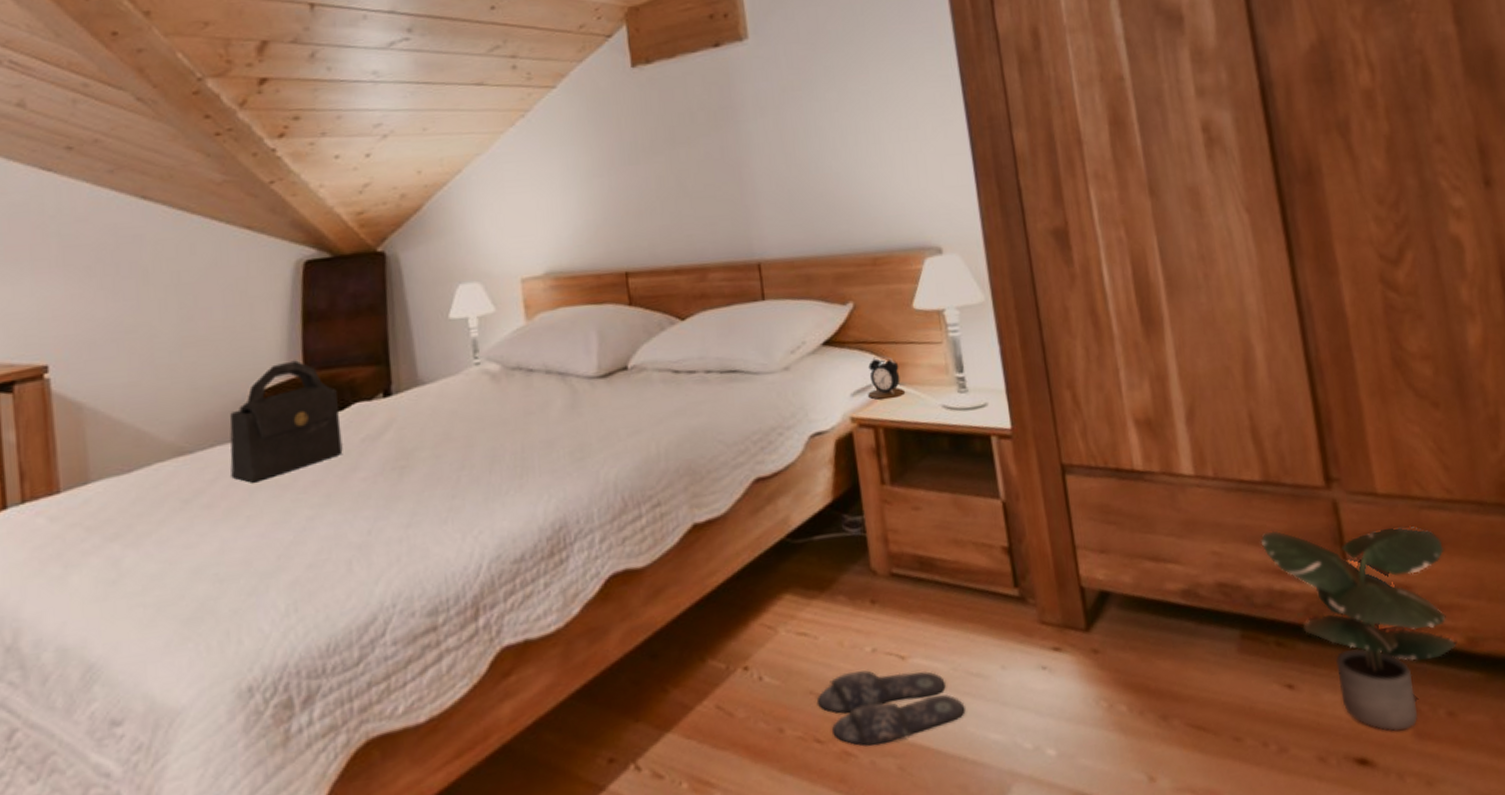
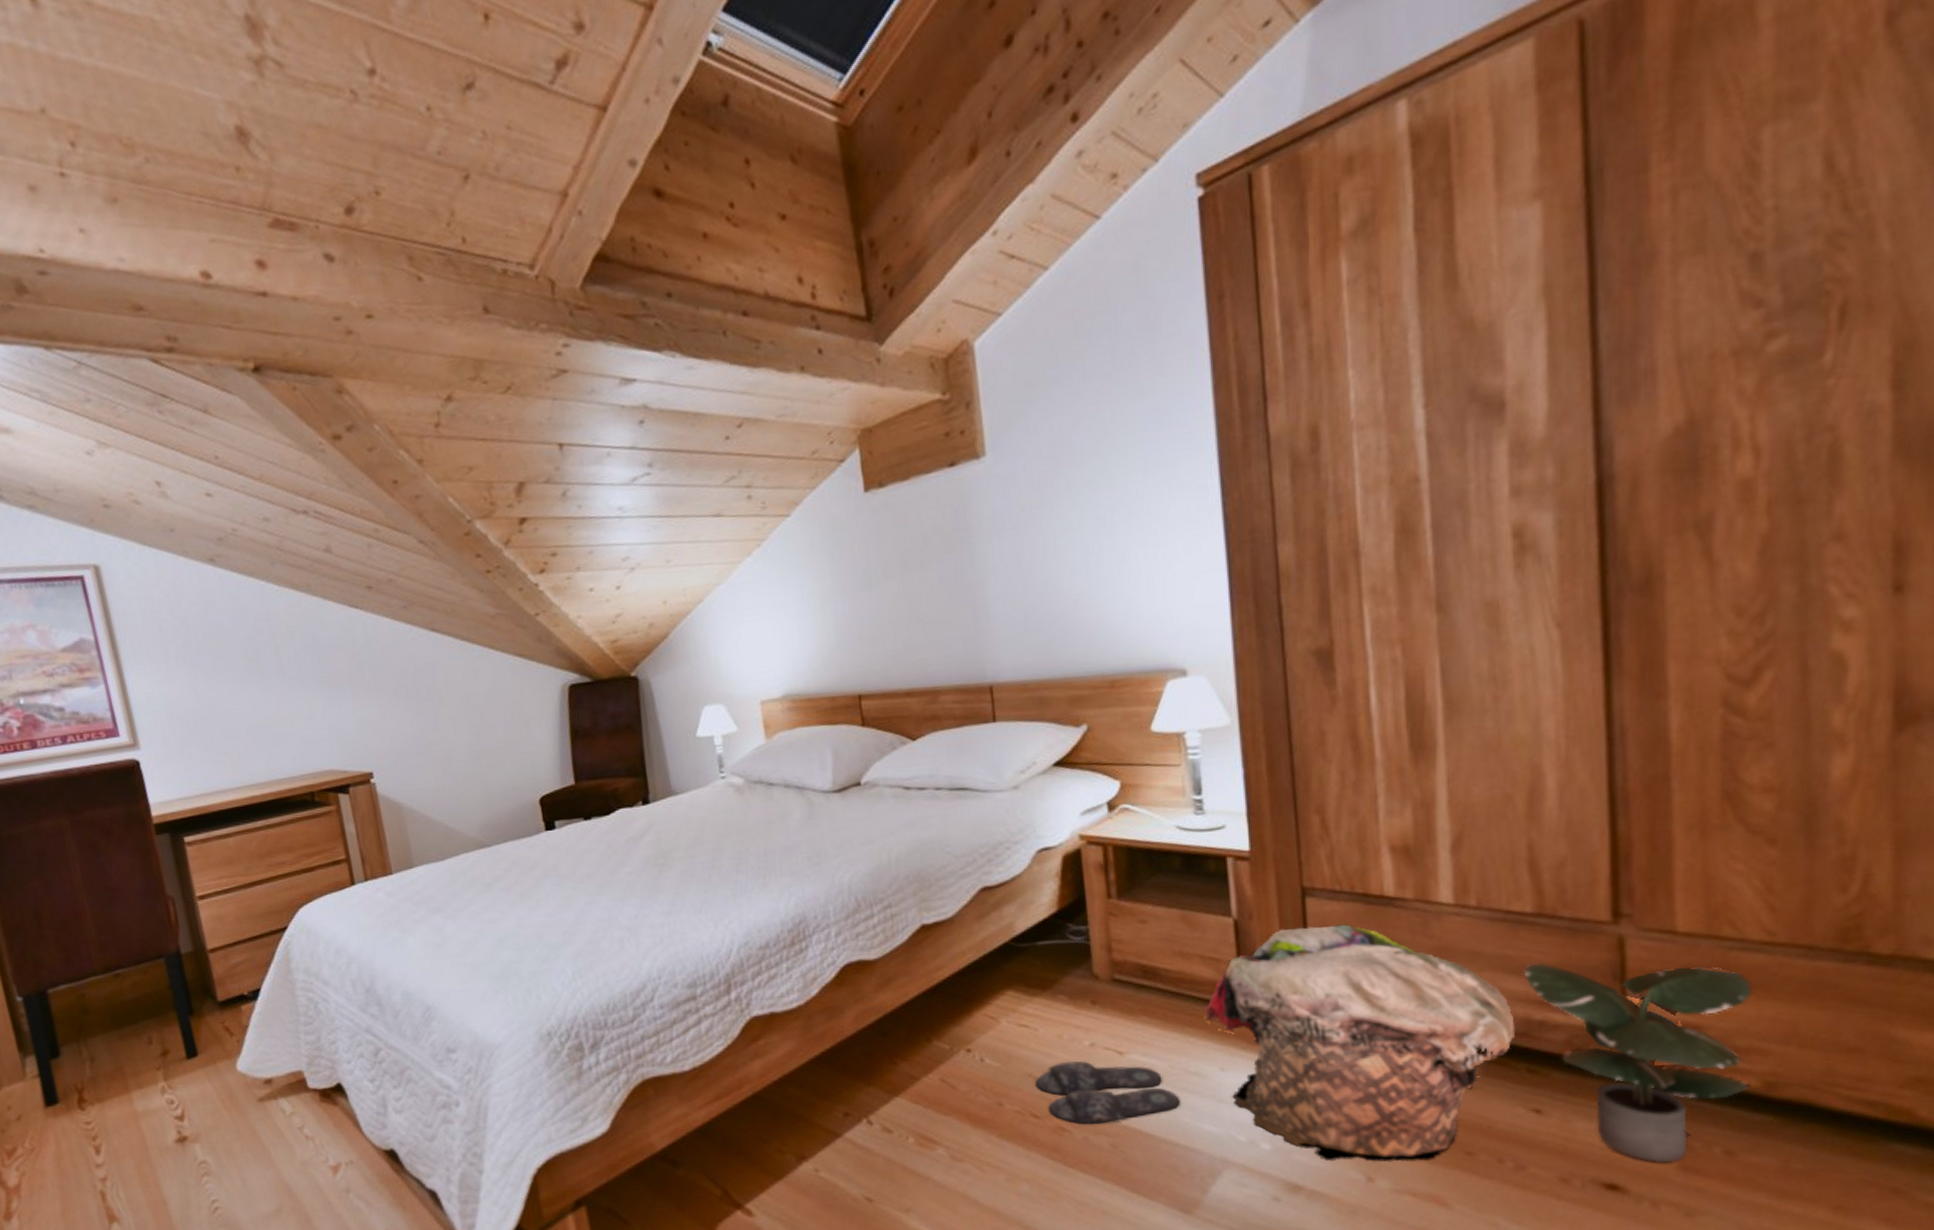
handbag: present [229,360,343,483] -> none [517,771,611,873]
alarm clock: present [868,356,905,400] -> none [1098,777,1137,819]
laundry basket: none [982,501,1261,764] -> present [1205,924,1515,1162]

